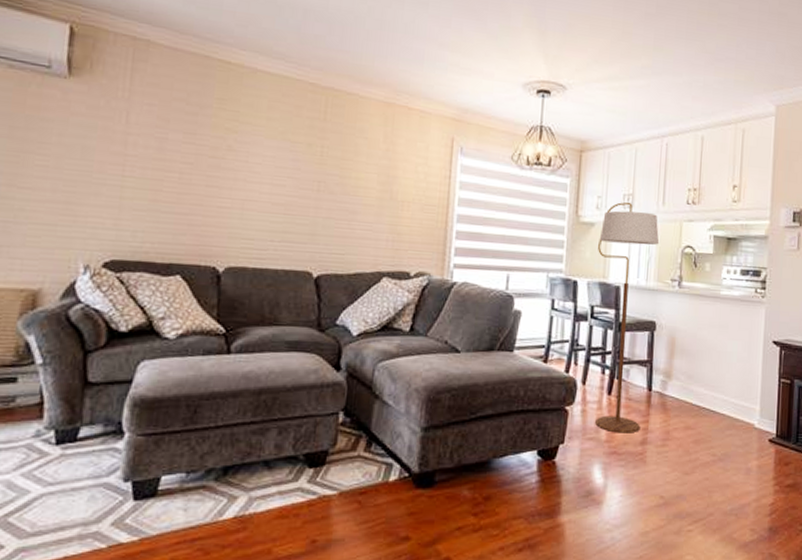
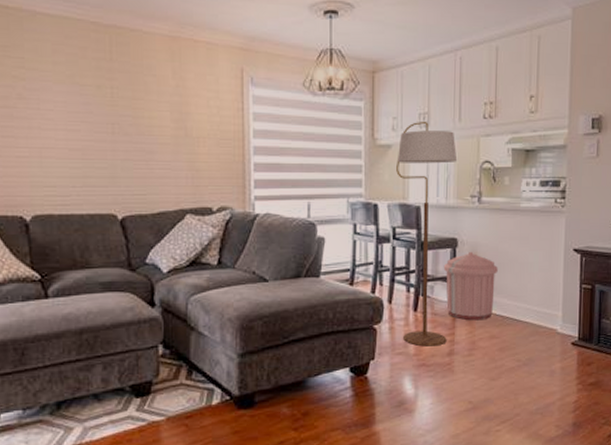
trash can: none [640,337,696,409] -> present [443,252,498,321]

